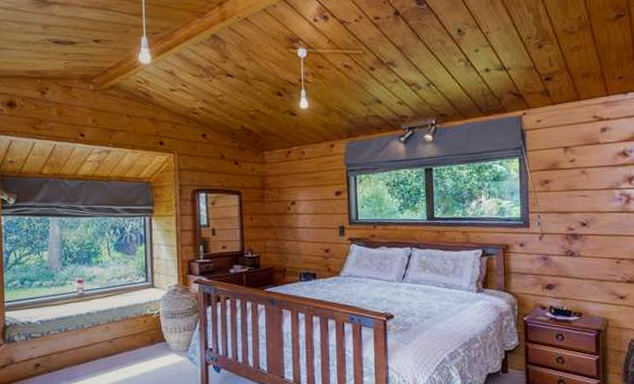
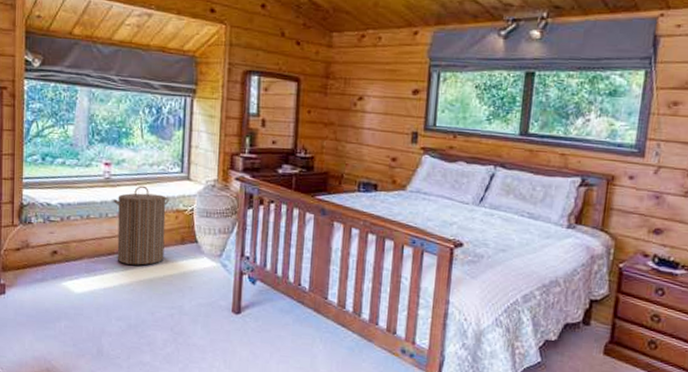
laundry hamper: none [88,297,137,368] -> present [114,185,169,266]

